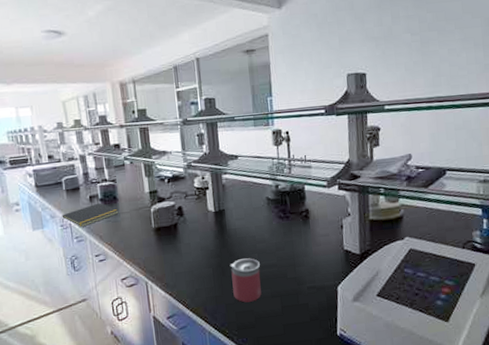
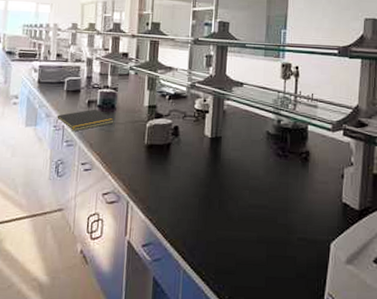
beverage cup: present [229,258,262,303] -> none [217,193,250,244]

